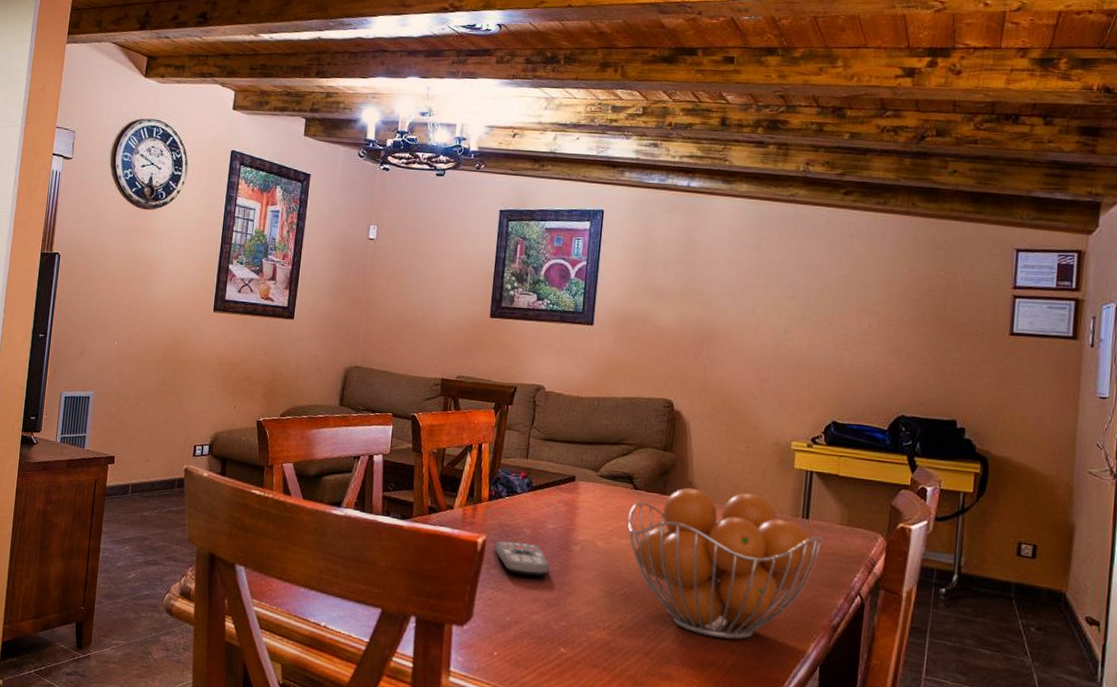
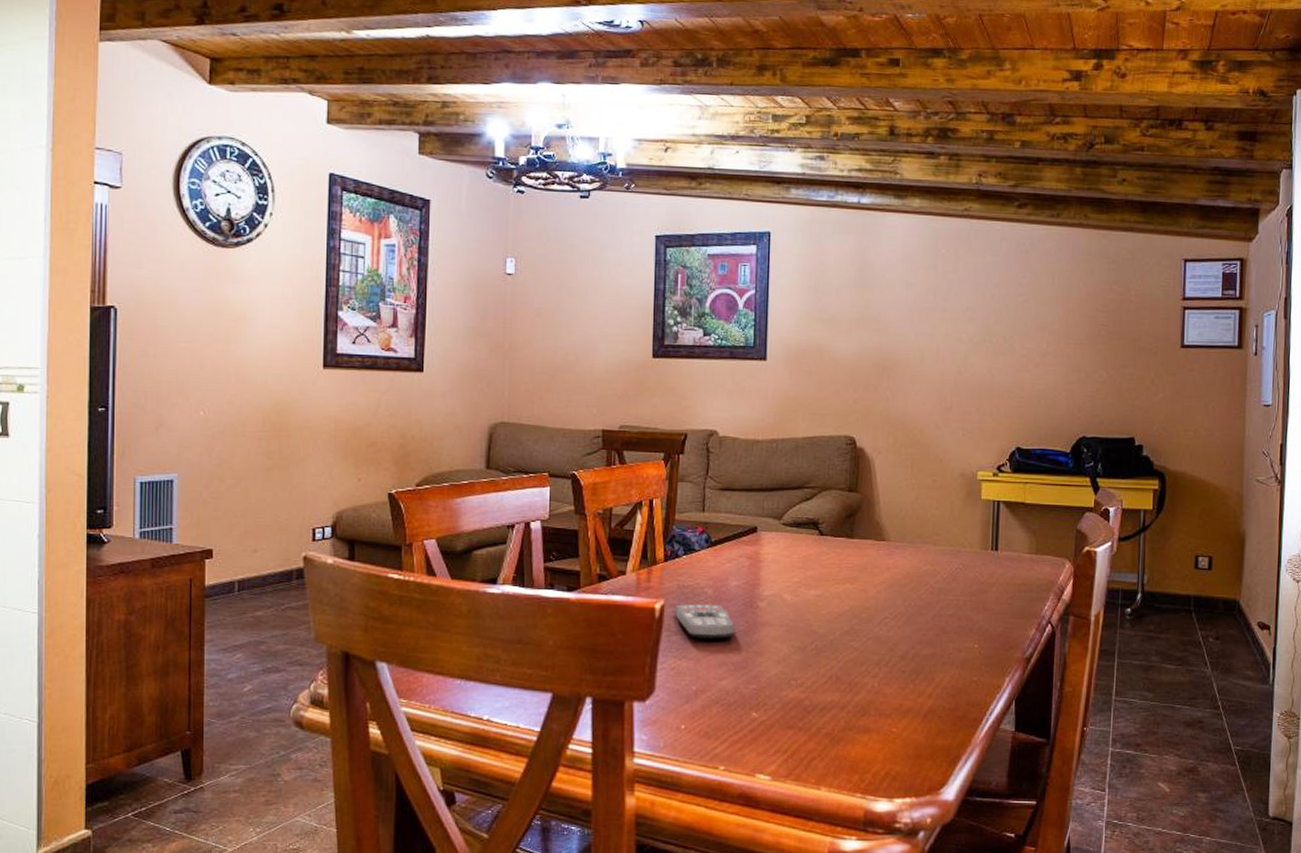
fruit basket: present [627,487,823,640] -> none [815,528,1013,683]

